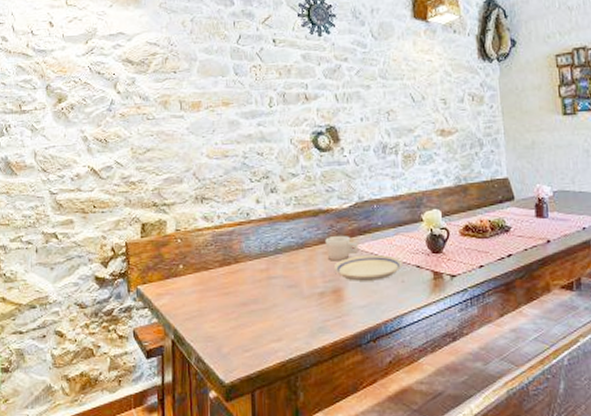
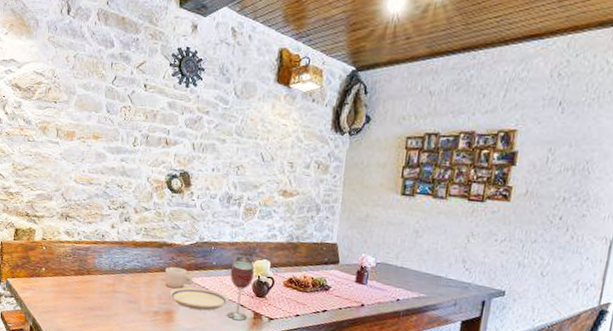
wineglass: none [398,210,426,285] -> present [228,256,255,320]

